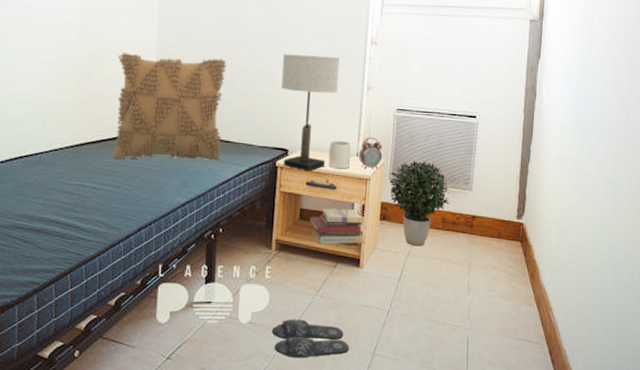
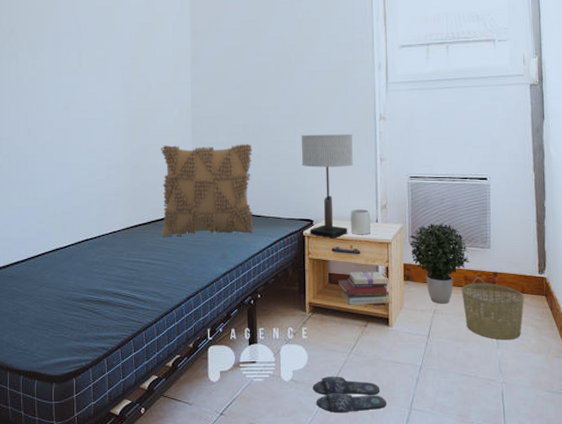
alarm clock: present [358,138,382,169] -> none [378,205,400,234]
basket: none [437,219,500,286] -> present [461,277,524,340]

